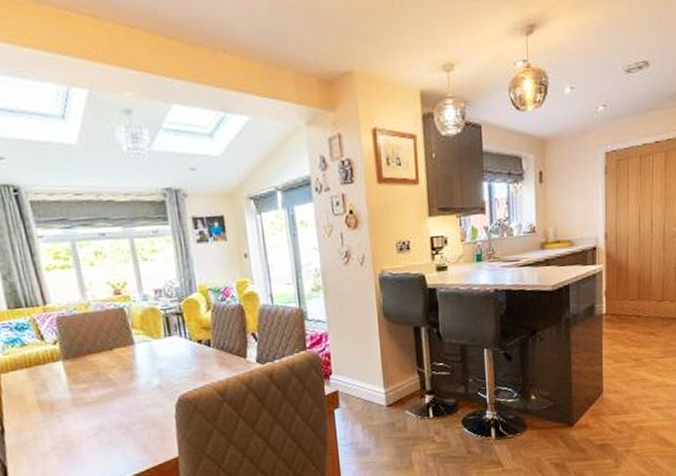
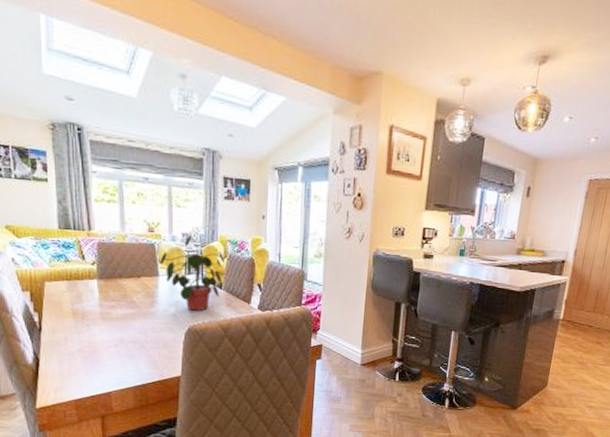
potted plant: none [133,291,210,378] -> present [160,235,225,311]

